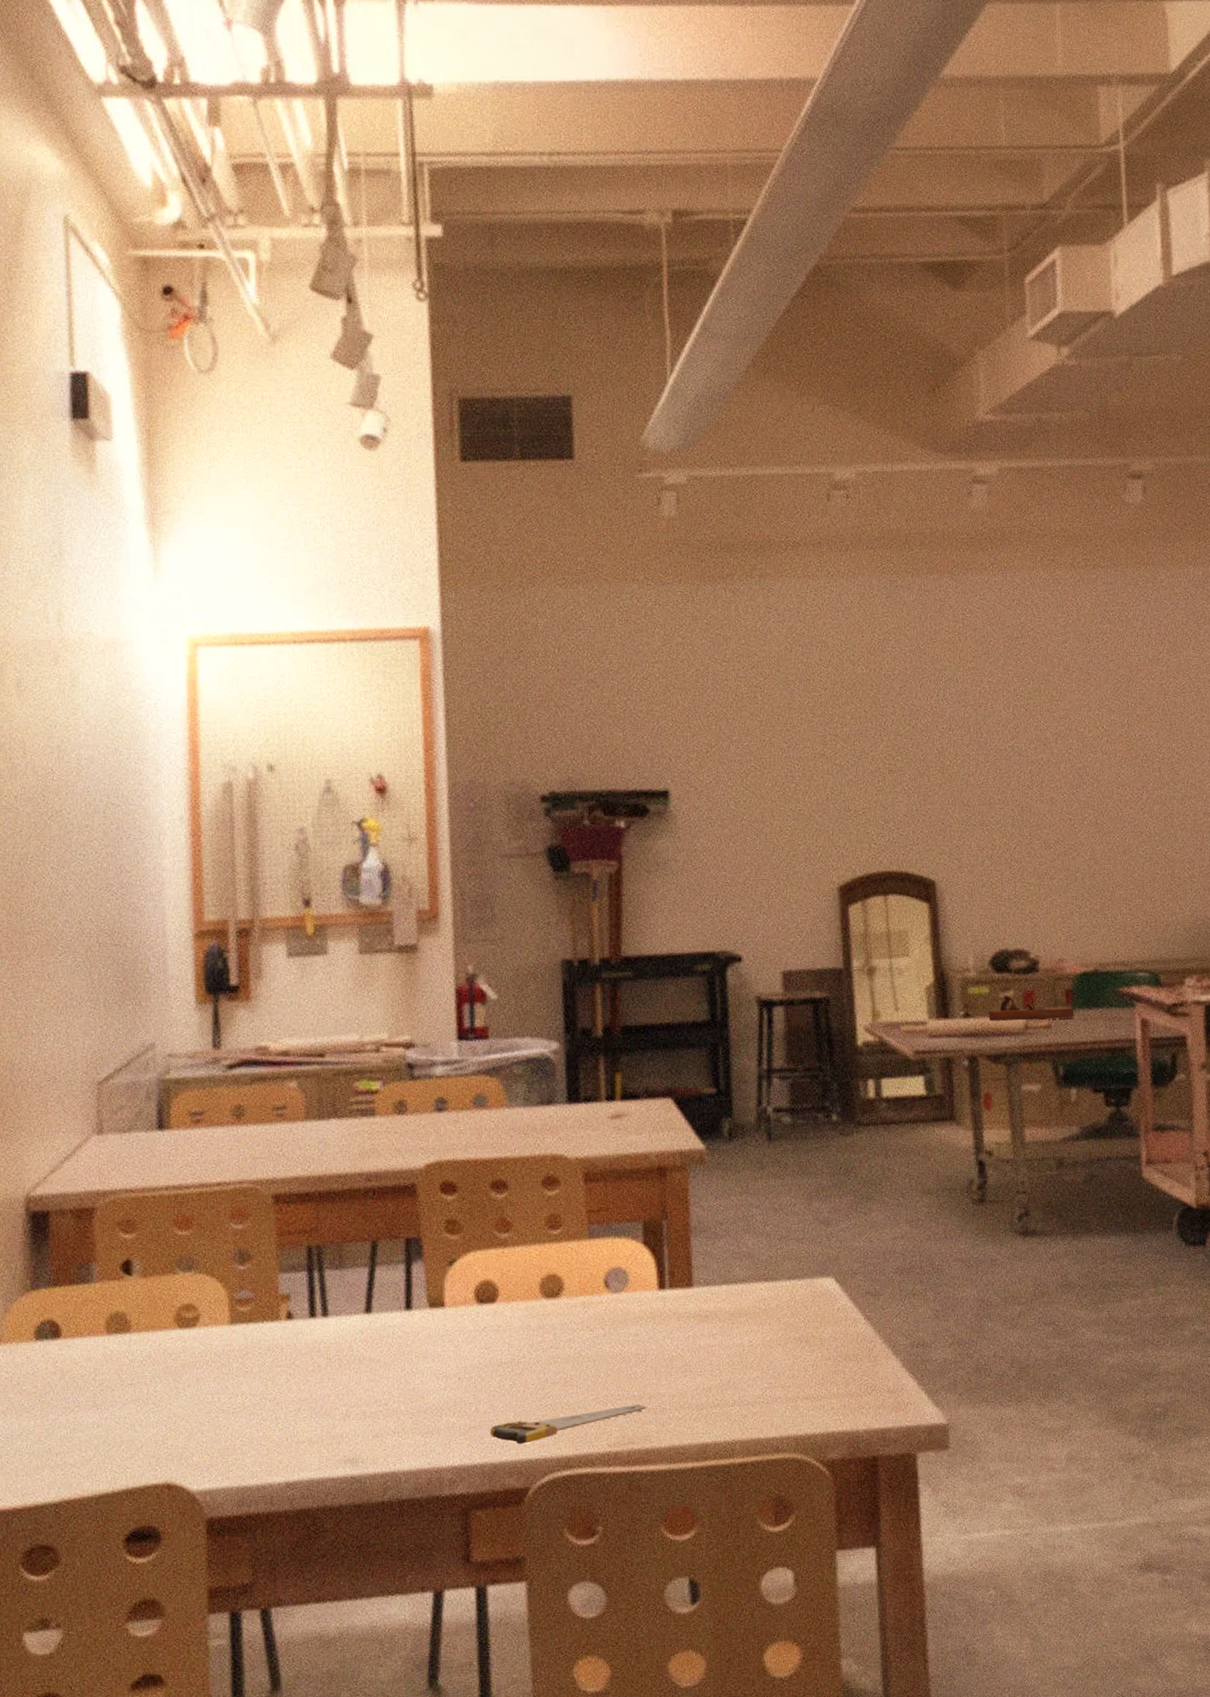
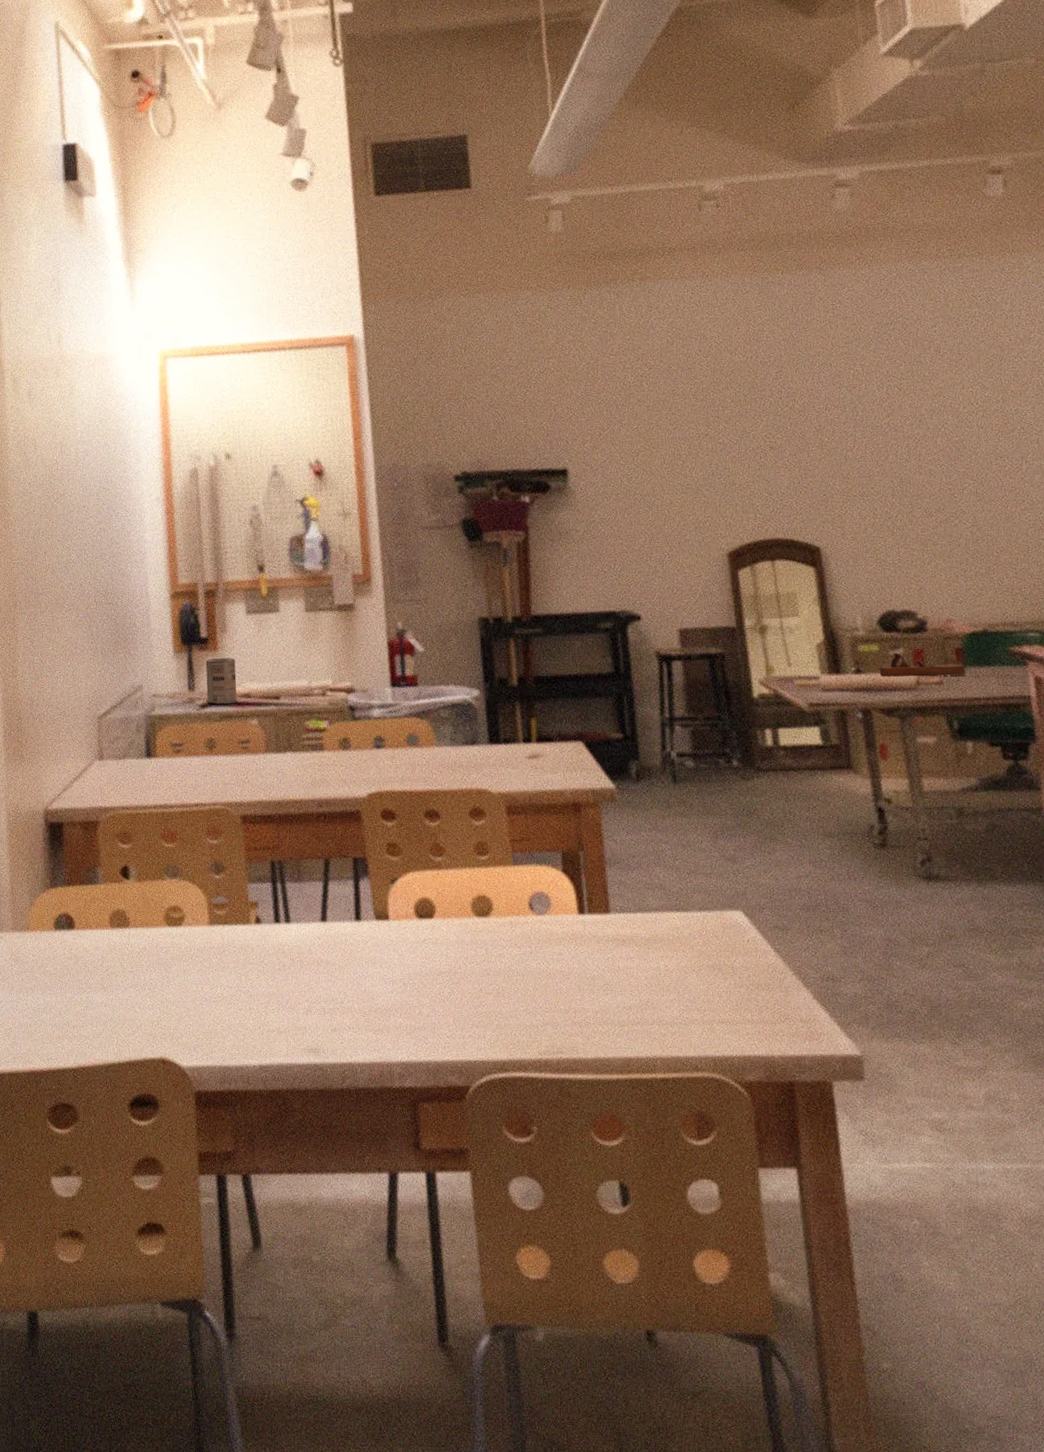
paint can: none [235,1008,273,1067] -> present [205,657,237,706]
hand saw: present [489,1404,647,1445] -> none [432,1017,573,1047]

